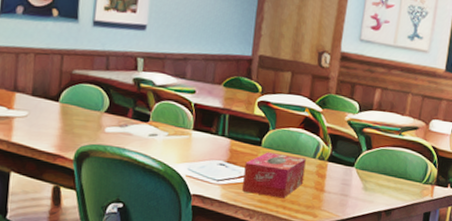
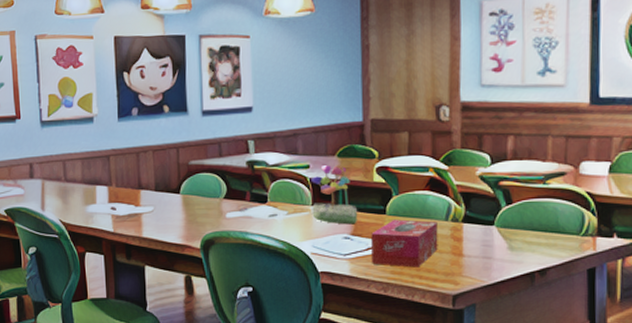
flower: none [191,93,236,153] -> present [311,165,358,225]

